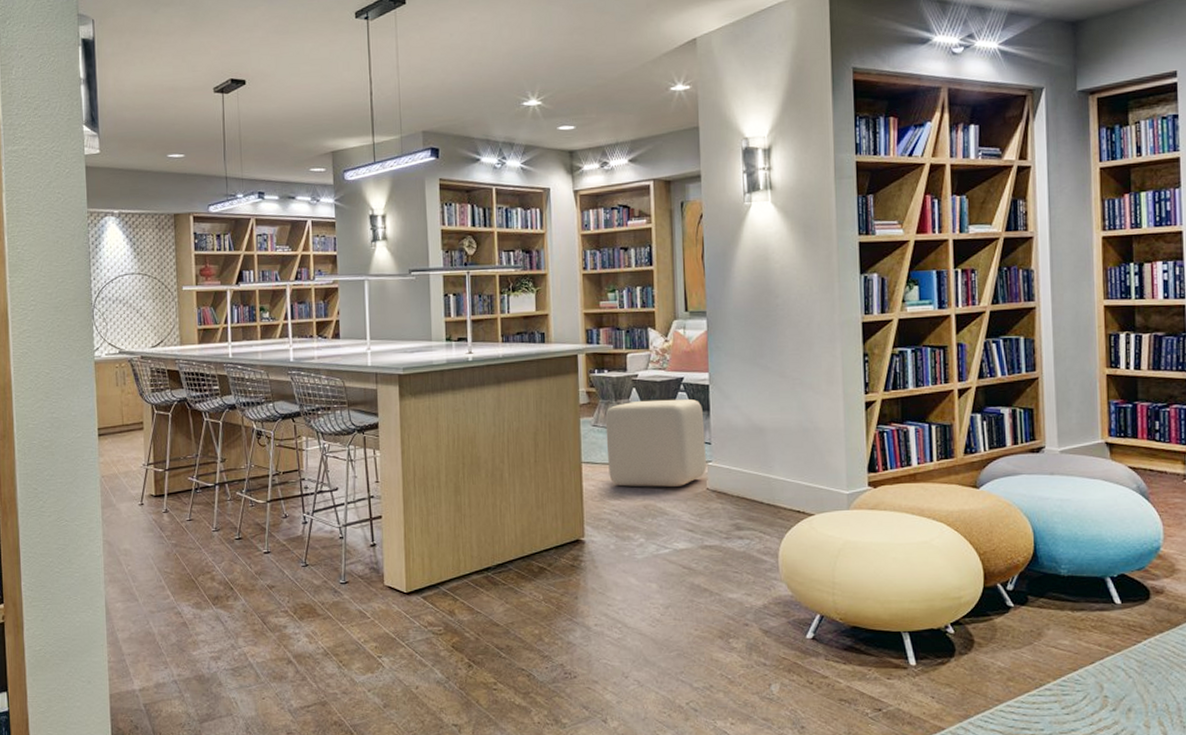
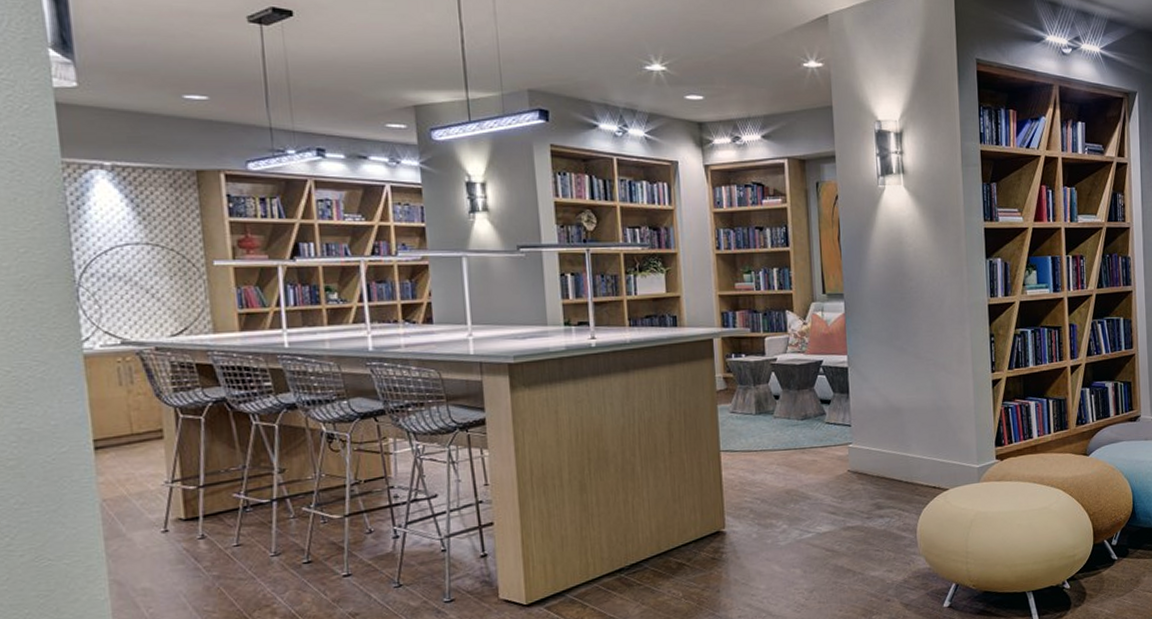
pouf: present [605,398,706,487] -> none [744,381,847,474]

